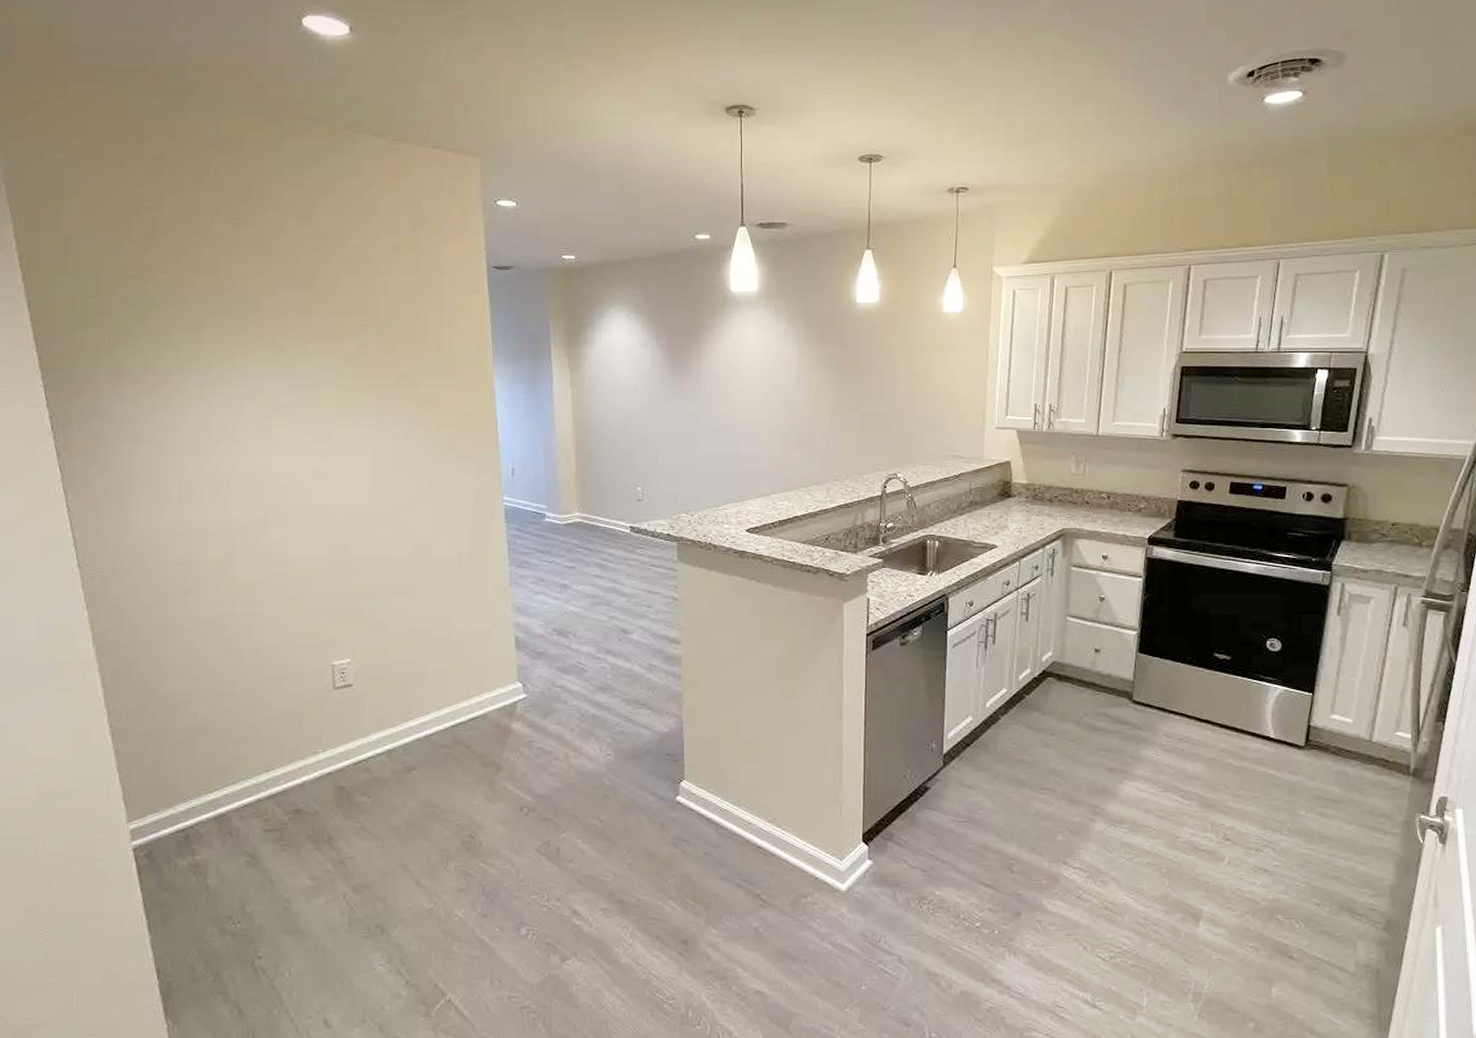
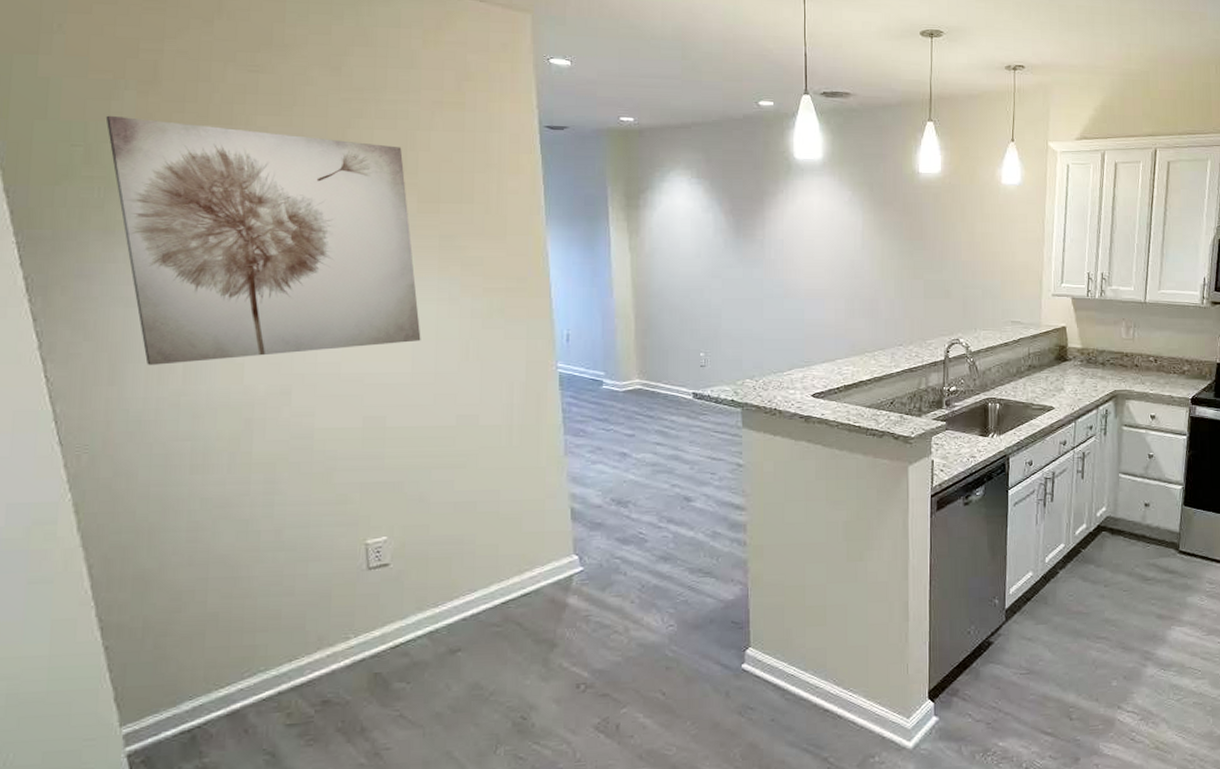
wall art: none [114,269,381,496] -> present [105,115,421,365]

